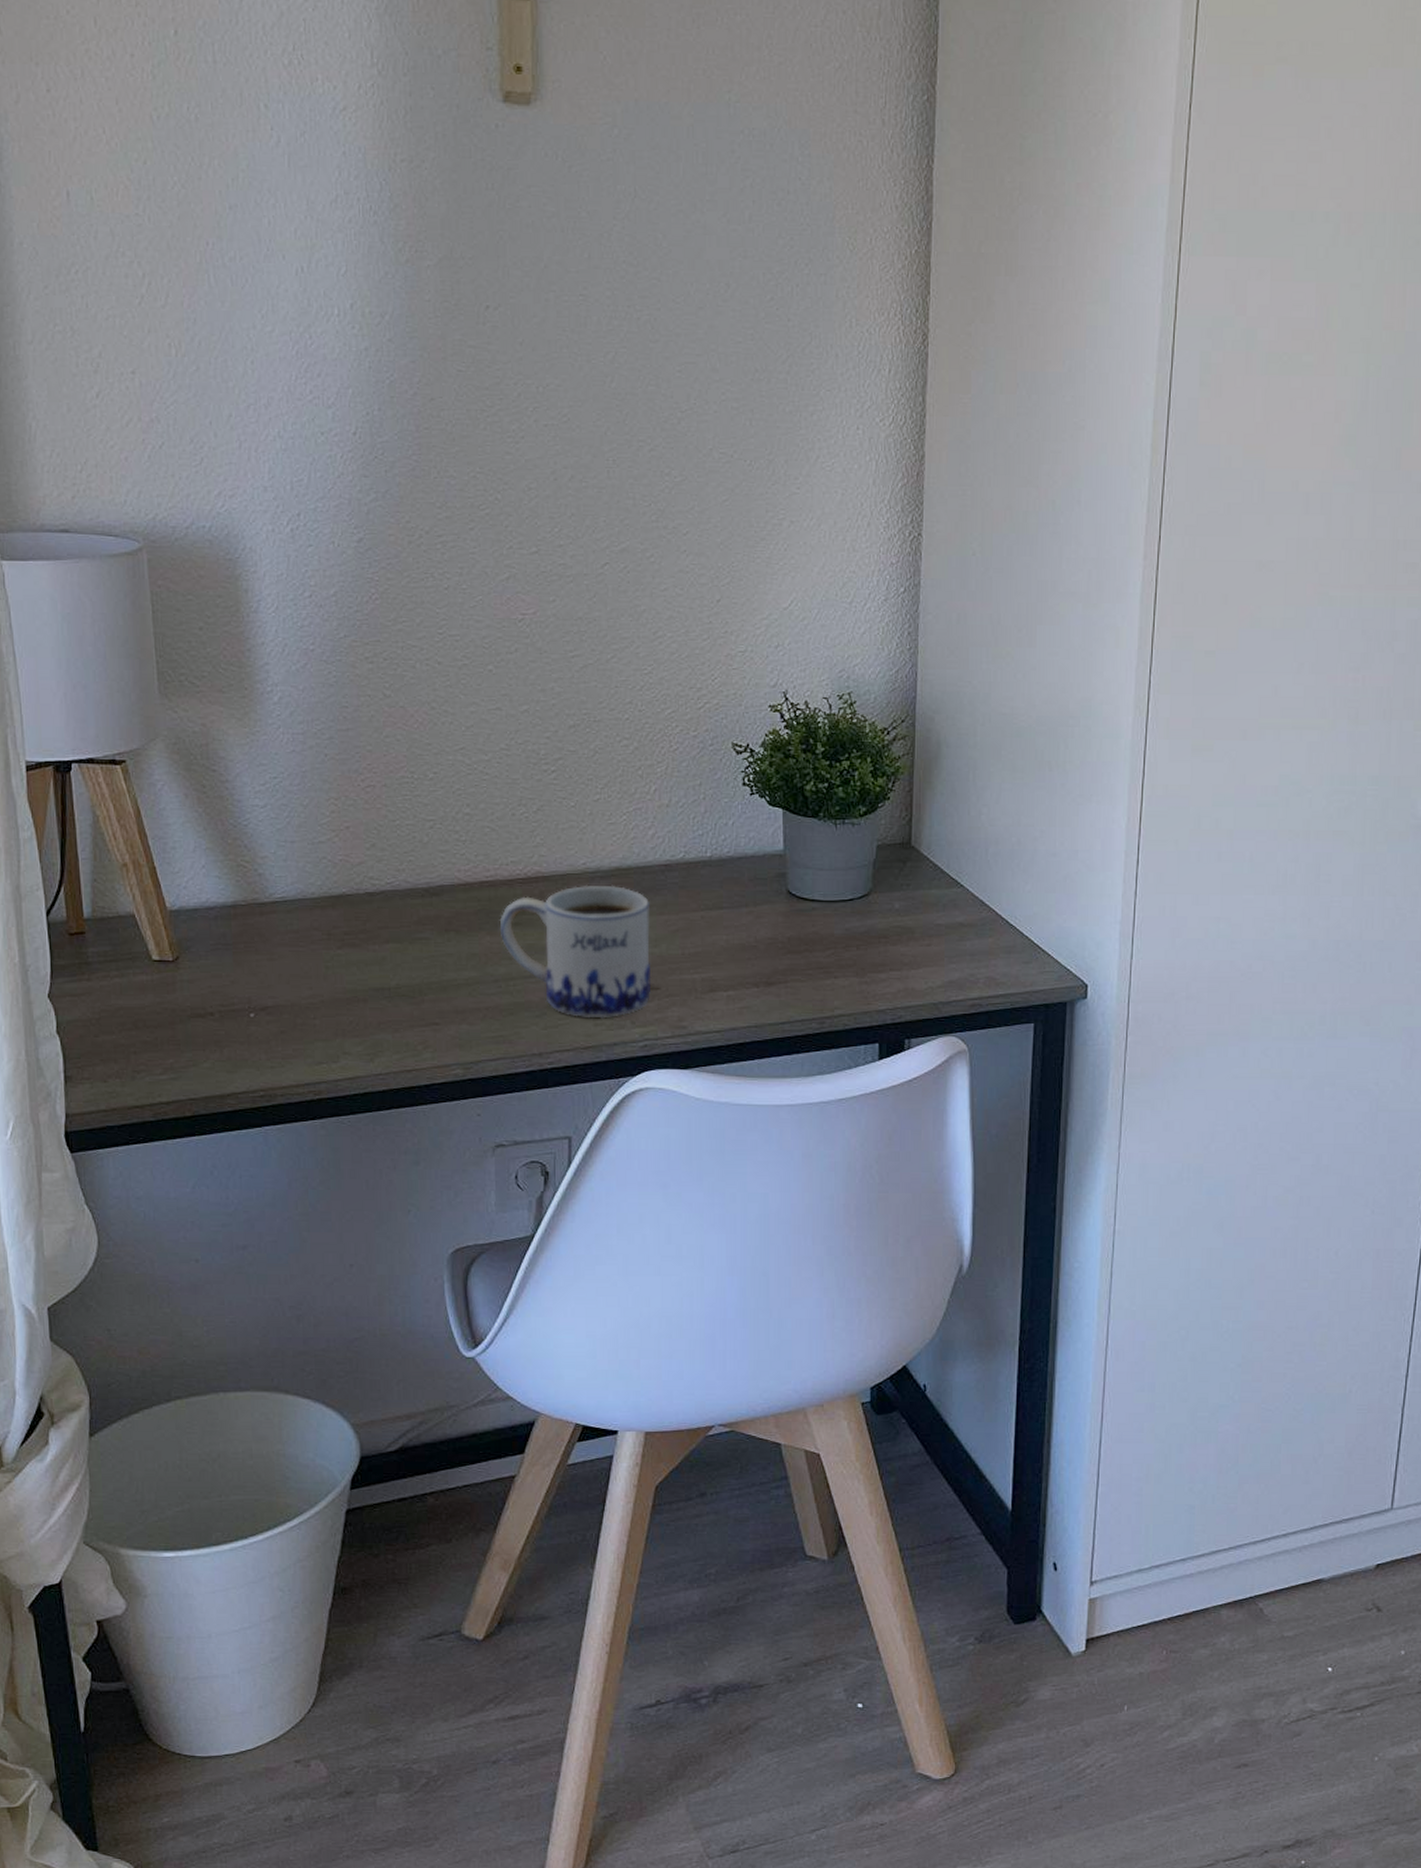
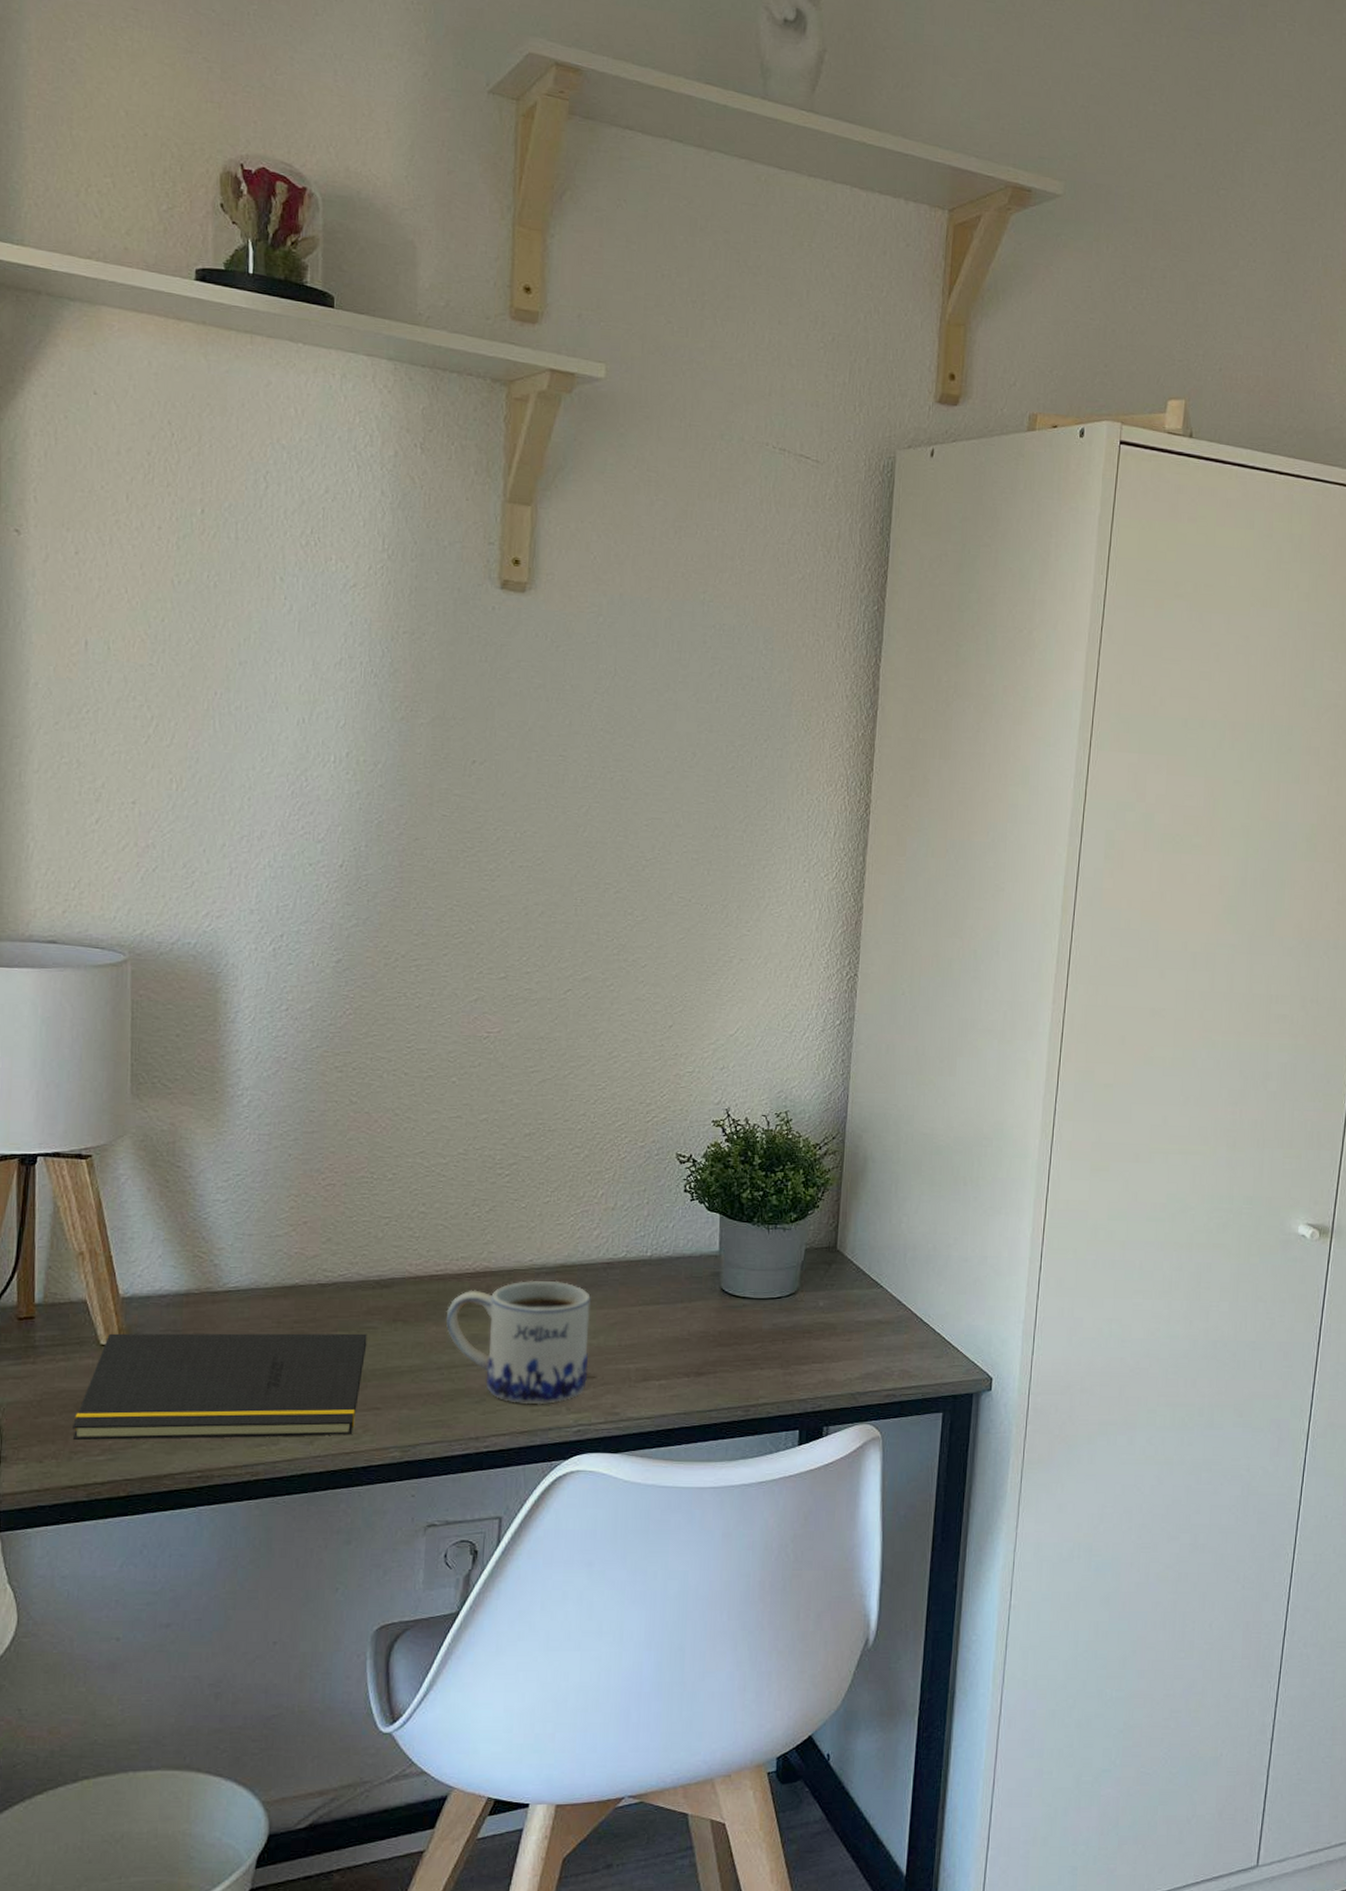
notepad: none [133,945,420,1060] -> present [72,1333,367,1441]

